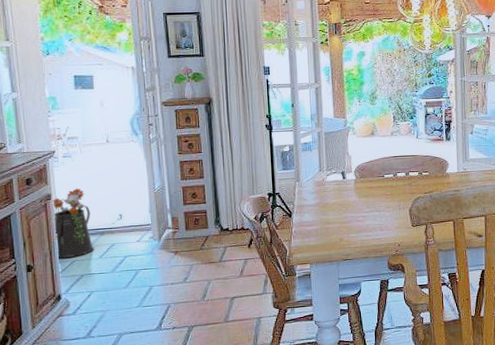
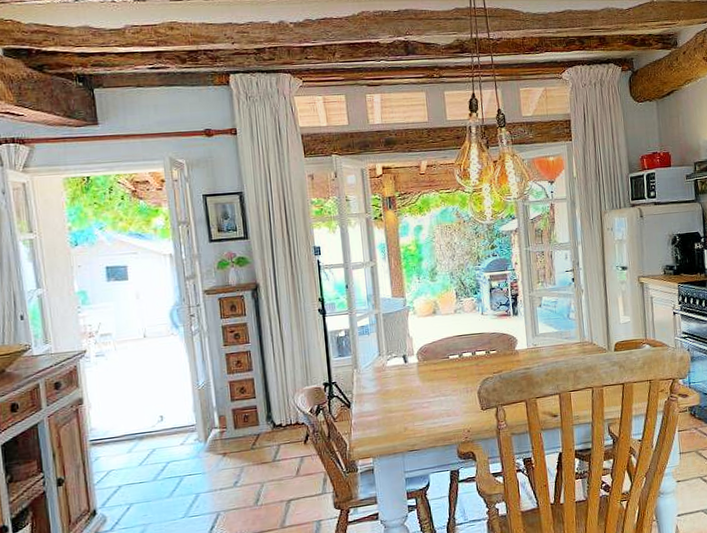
watering can: present [51,188,95,259] -> none [83,389,133,470]

